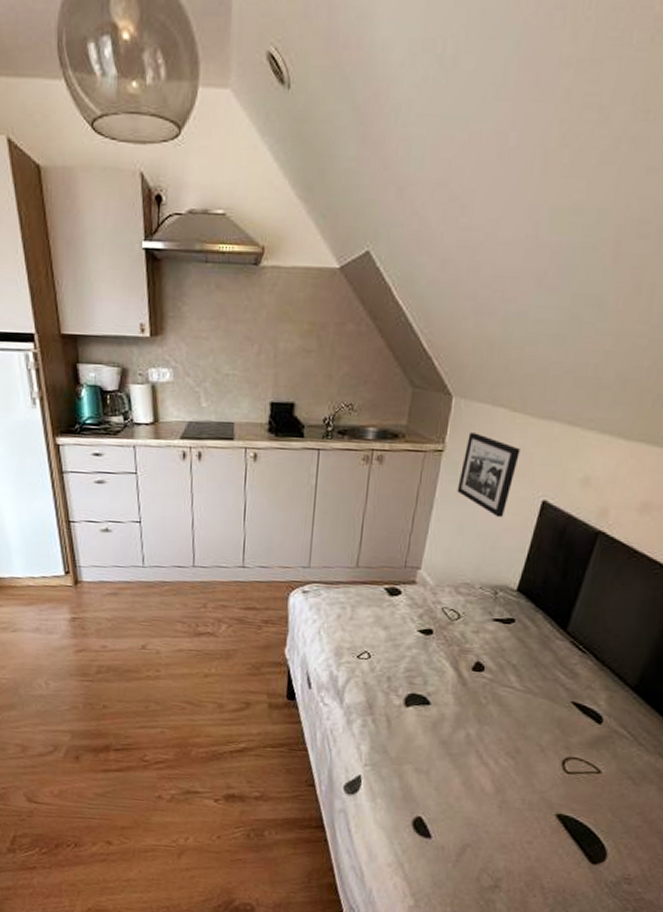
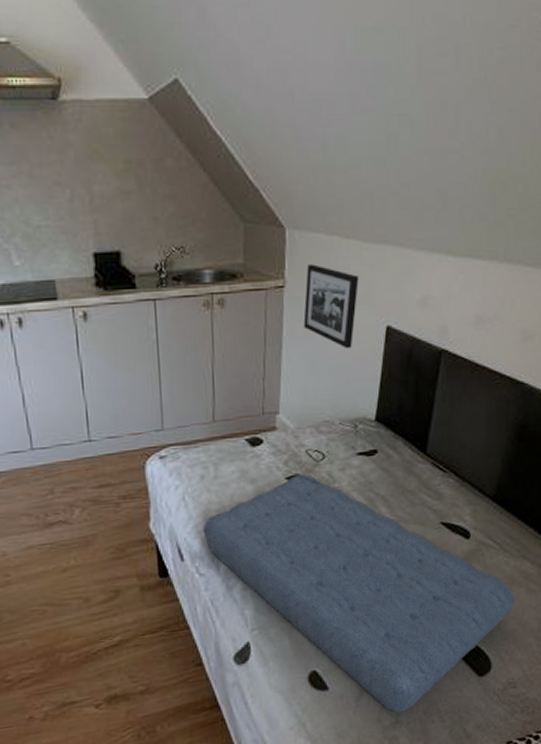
cushion: none [332,629,644,878] -> present [202,474,515,713]

